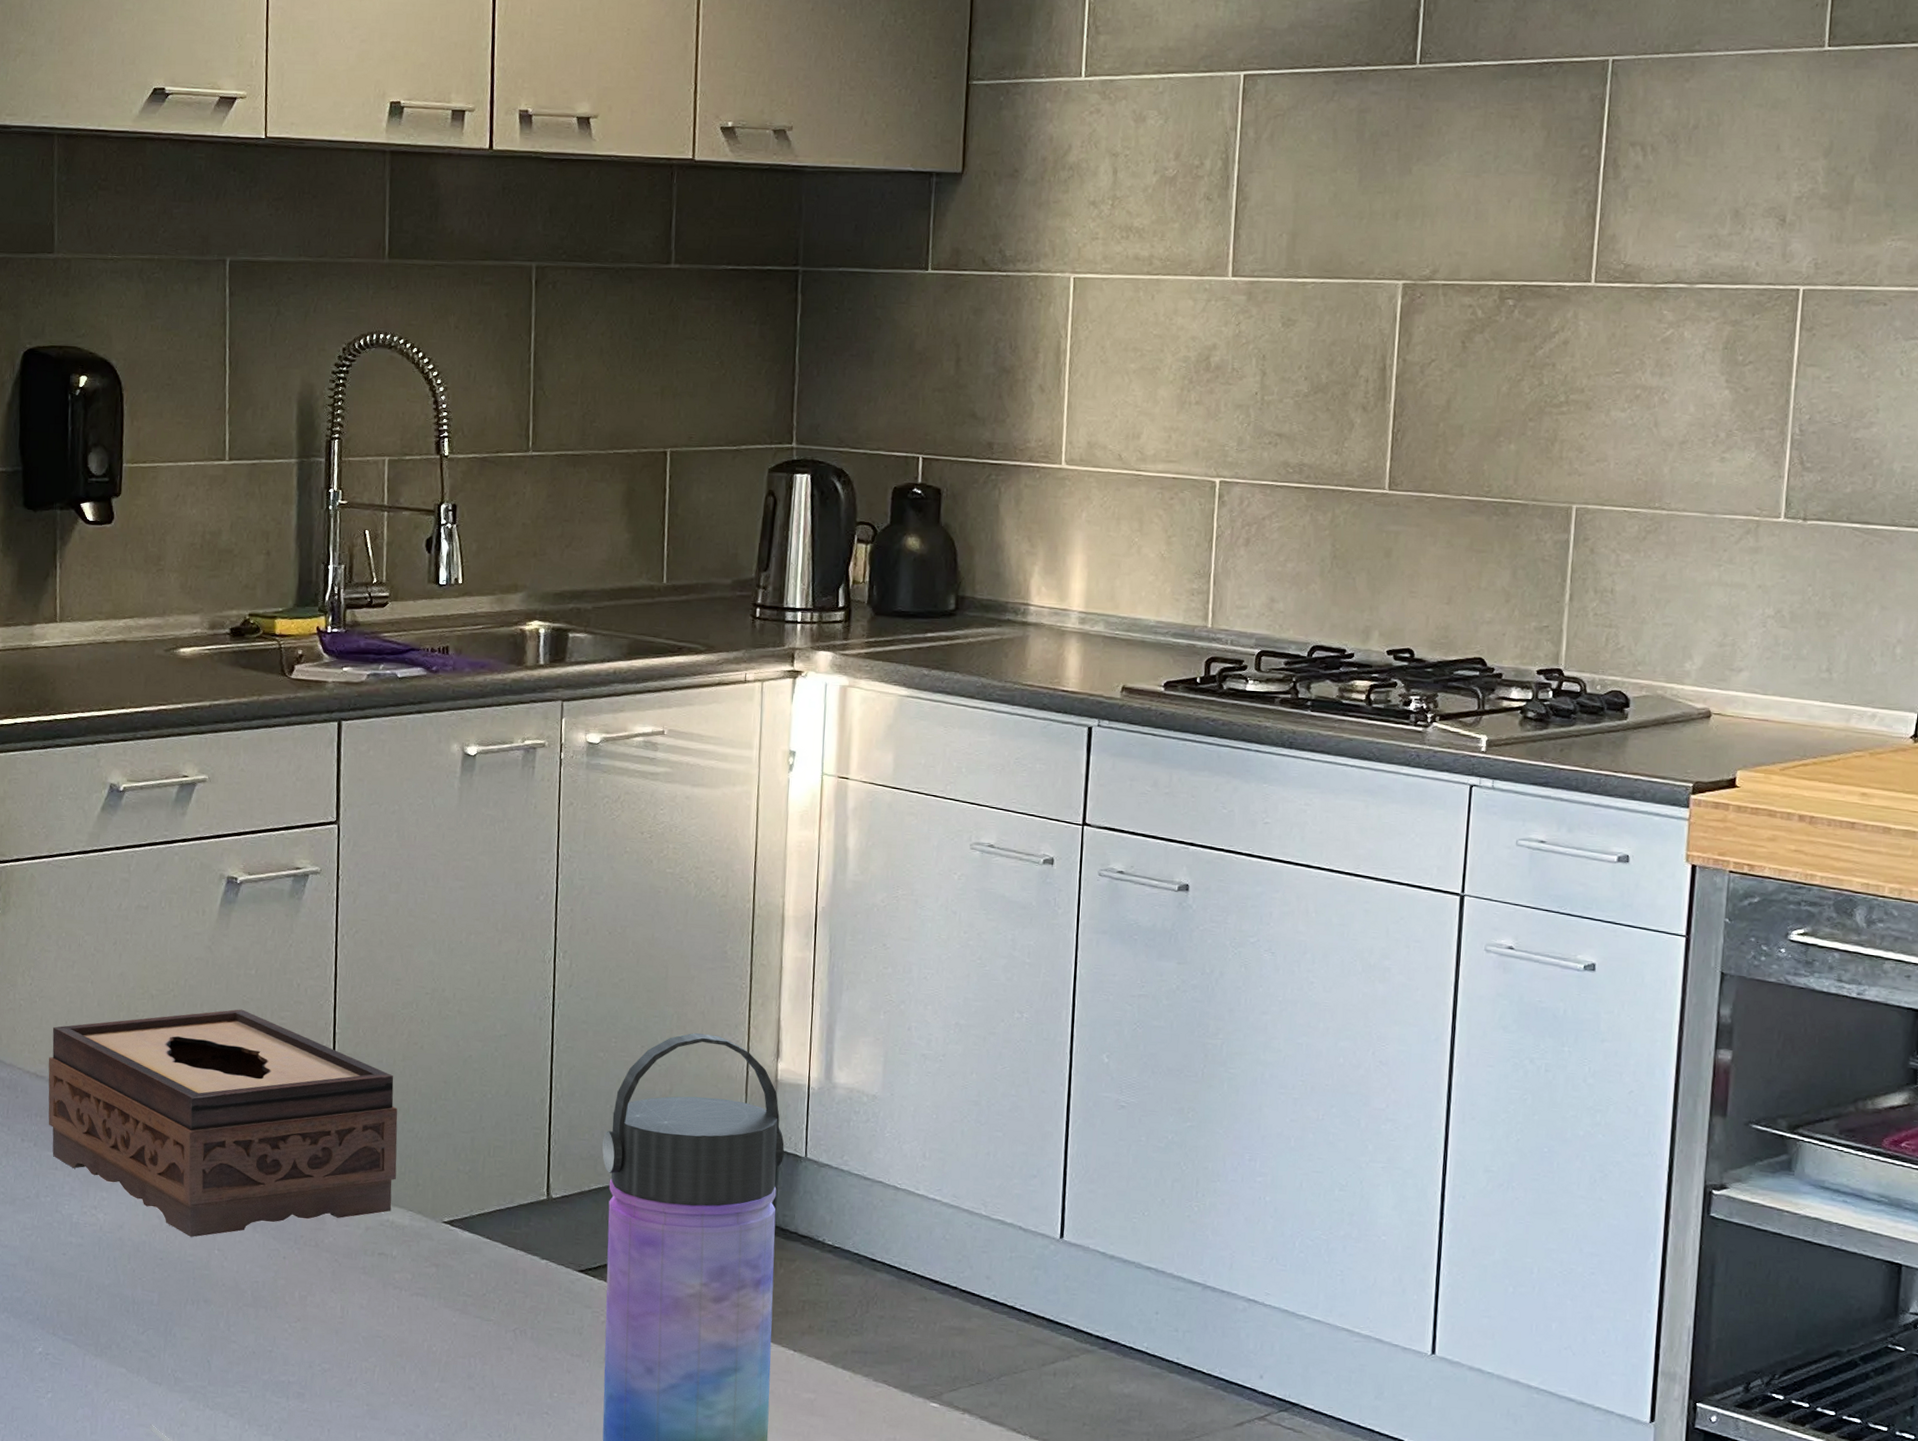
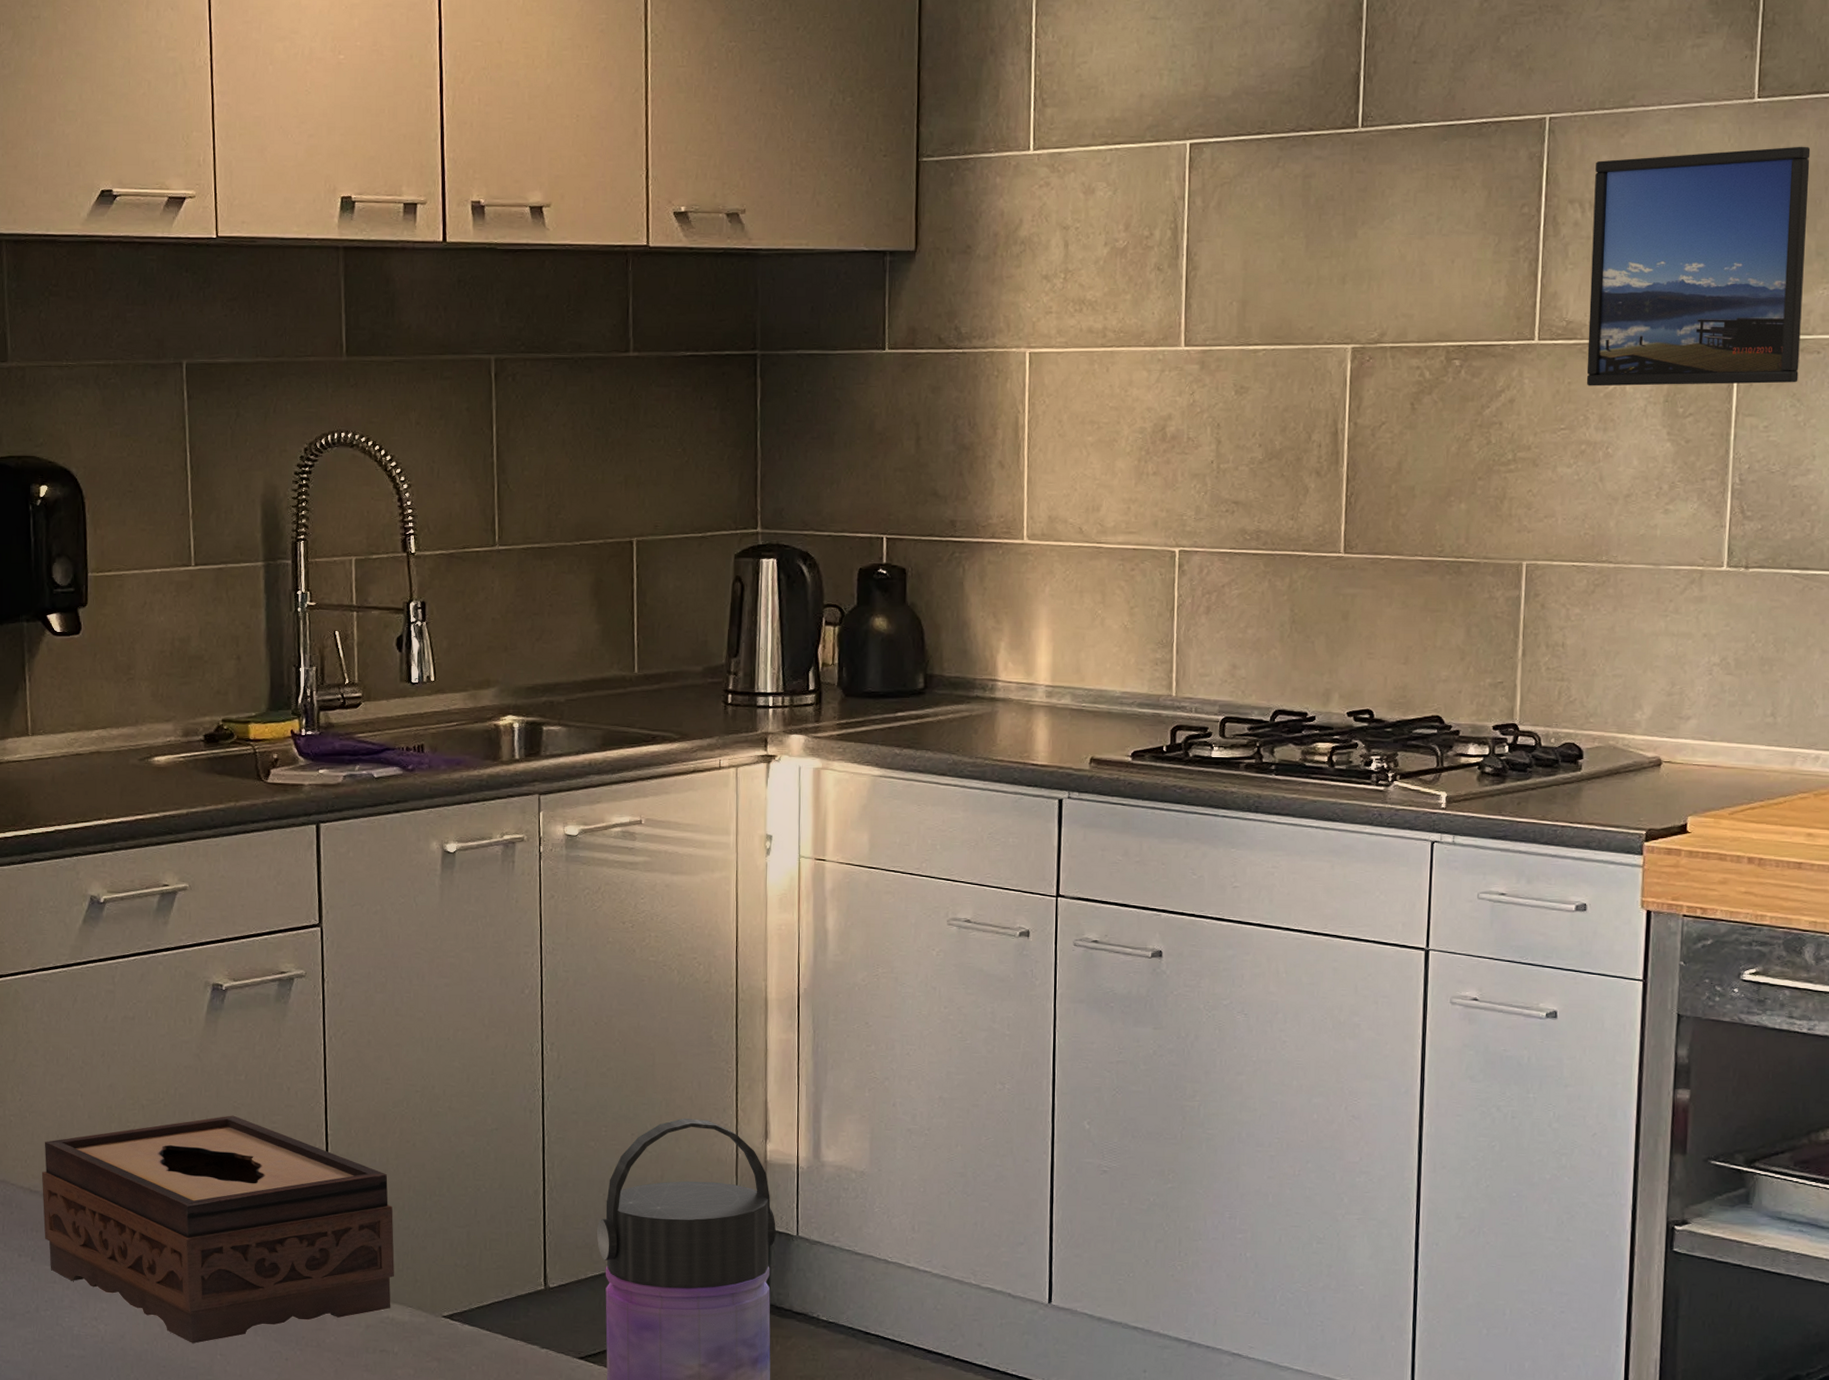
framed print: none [1643,96,1882,334] -> present [1586,146,1811,387]

